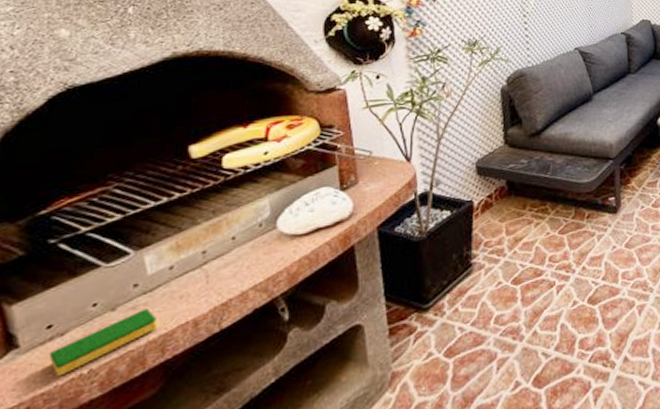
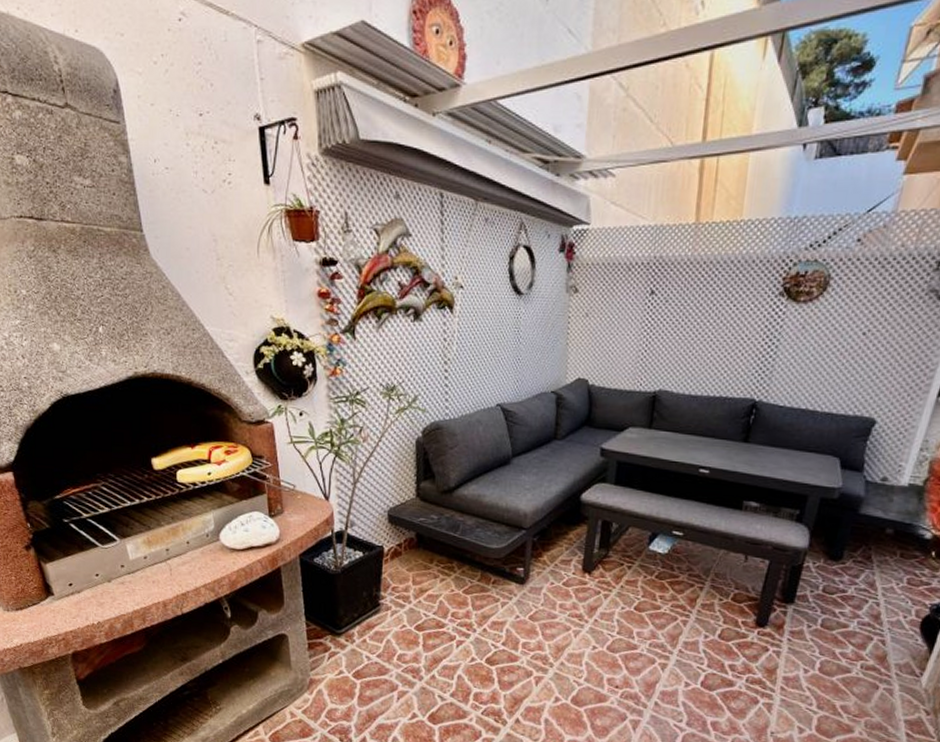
dish sponge: present [49,309,158,377] -> none [72,585,139,622]

